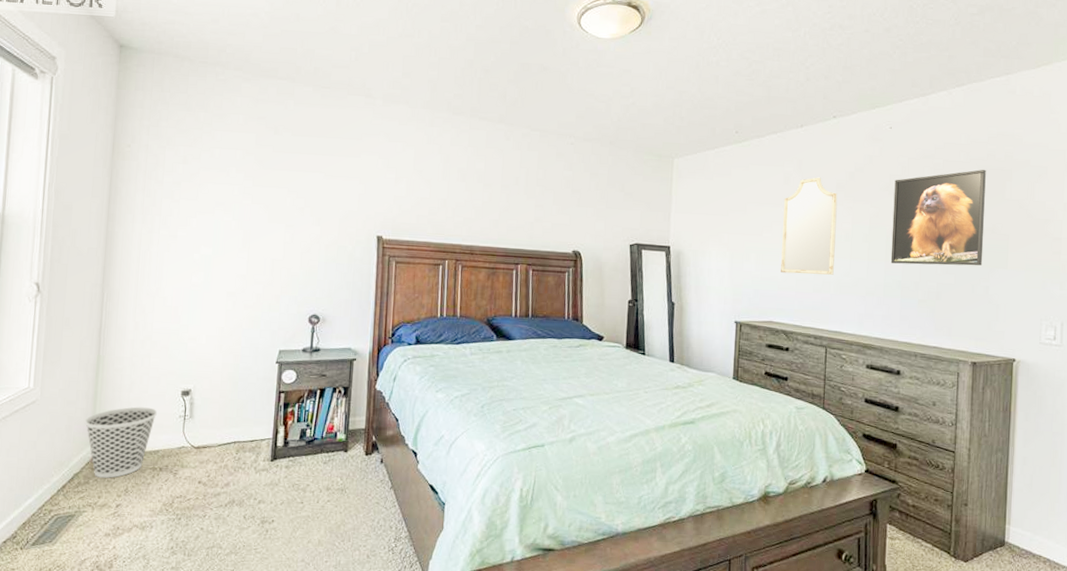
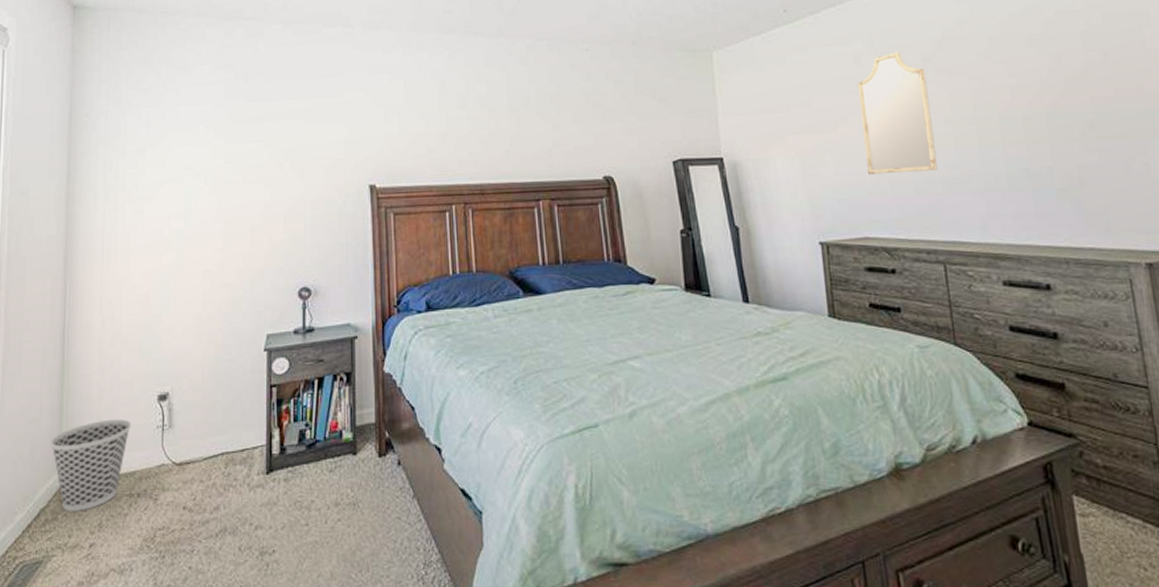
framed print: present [890,170,986,266] -> none [995,17,1134,147]

